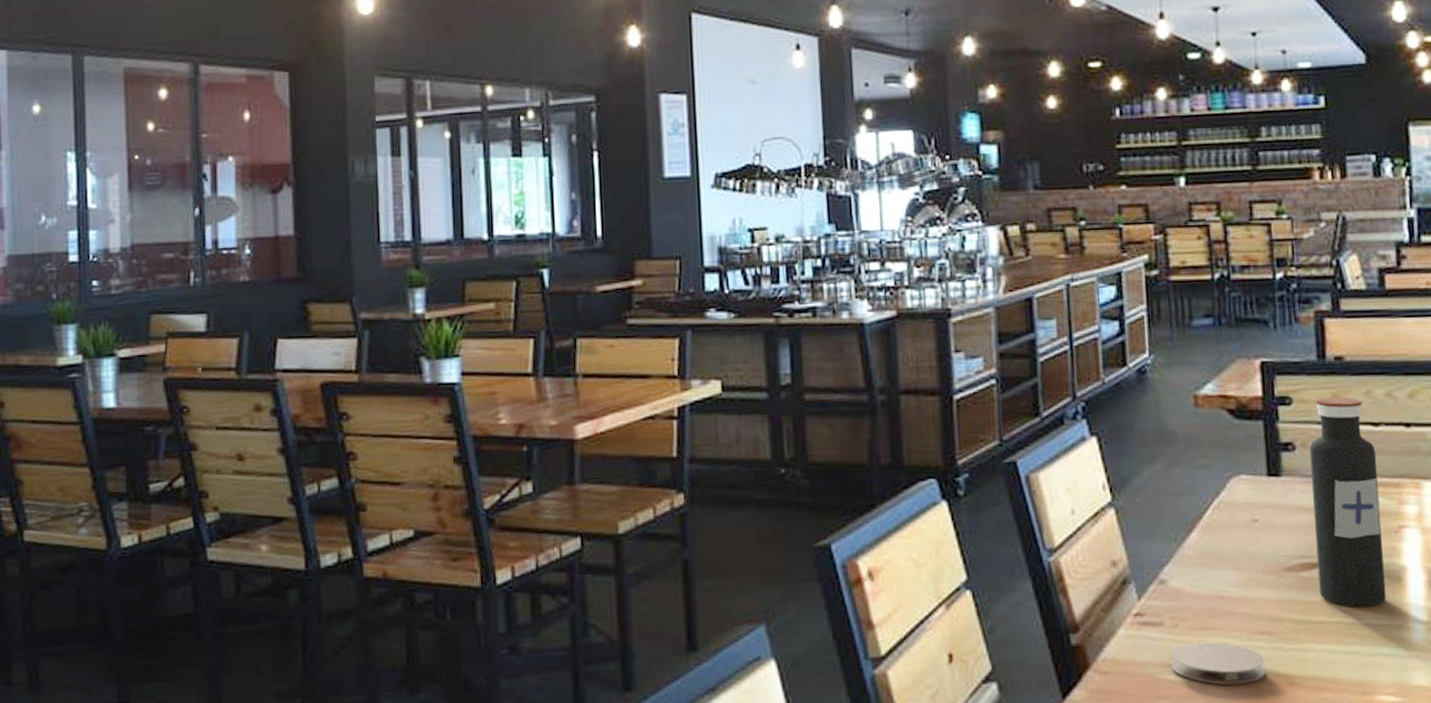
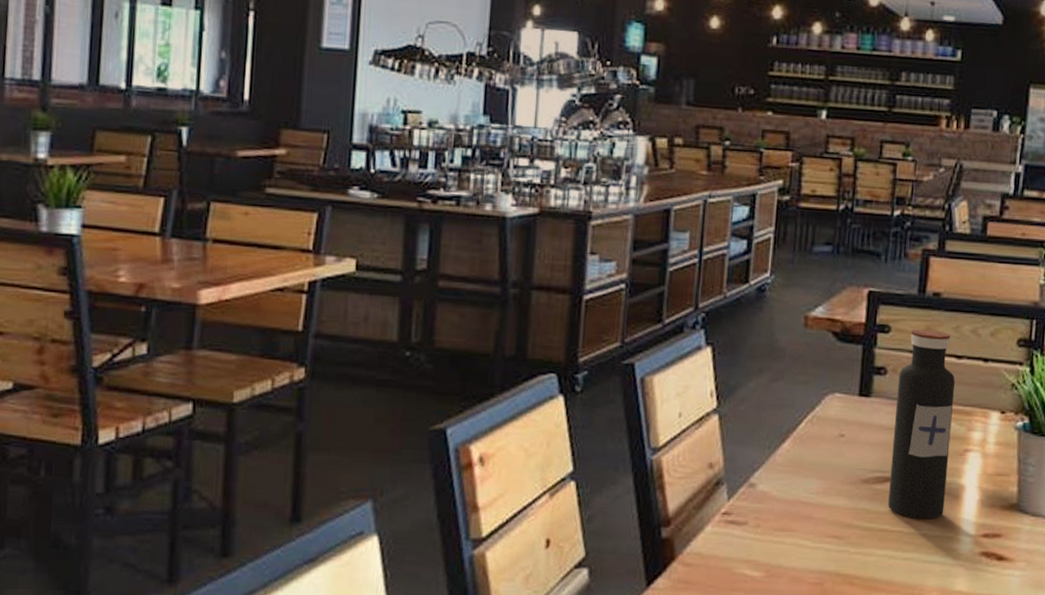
coaster: present [1170,642,1266,685] -> none [748,542,832,582]

